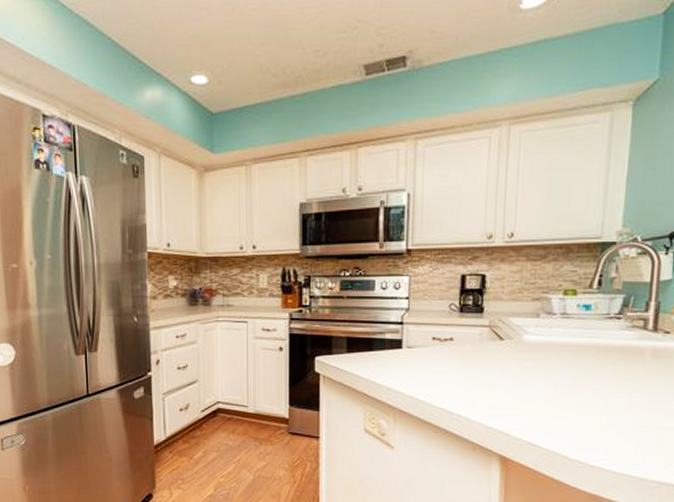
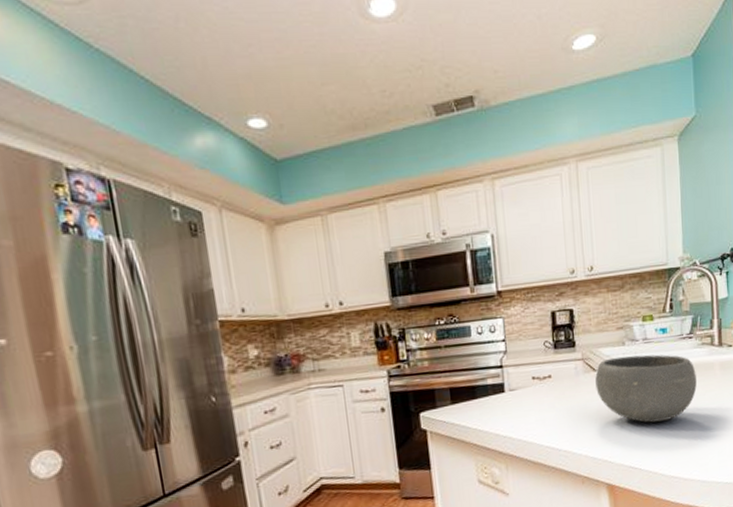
bowl: none [500,328,621,401] -> present [595,354,697,423]

